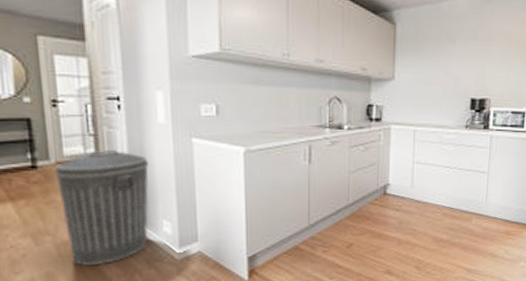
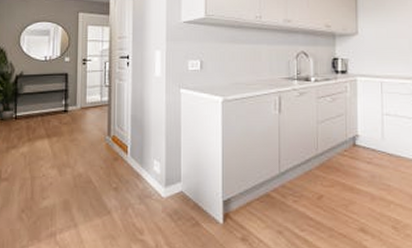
trash can: present [54,149,148,266] -> none [79,97,146,196]

